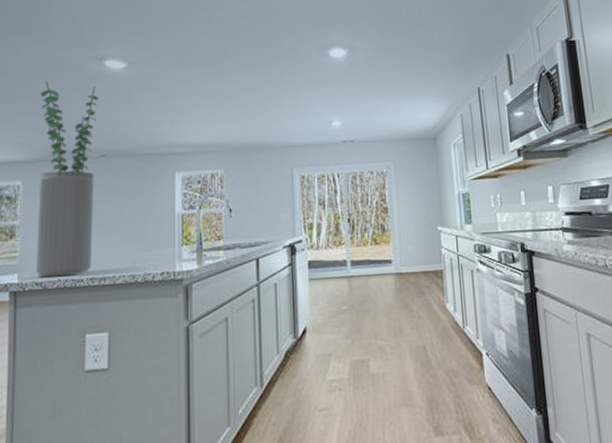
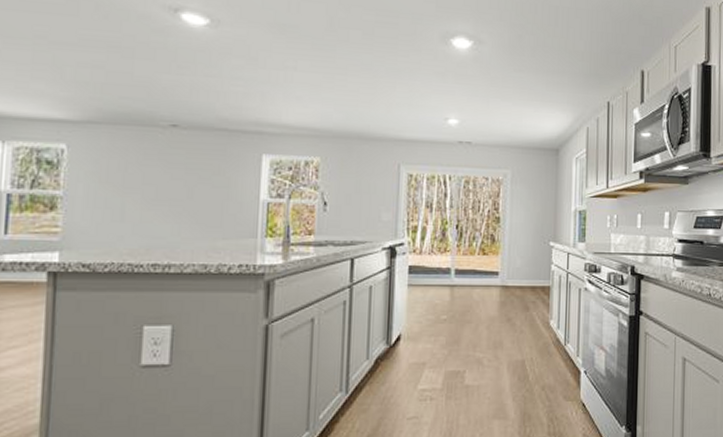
vase: present [36,80,99,278] -> none [83,26,172,260]

